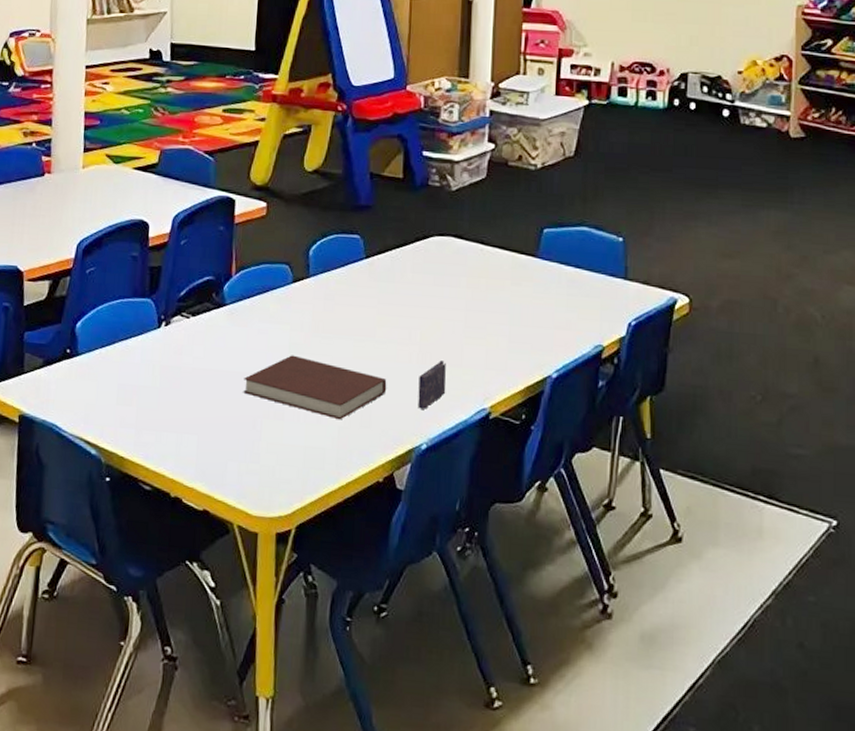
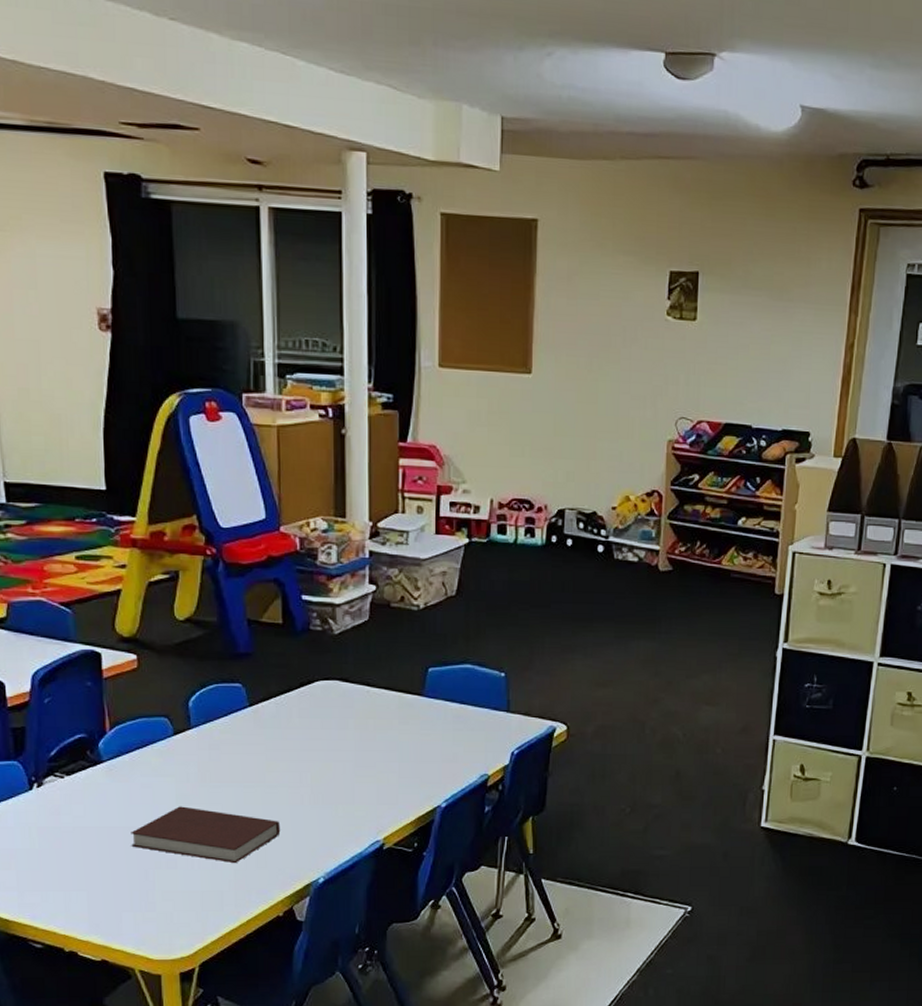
crayon box: present [417,360,446,409] -> none [312,800,340,846]

